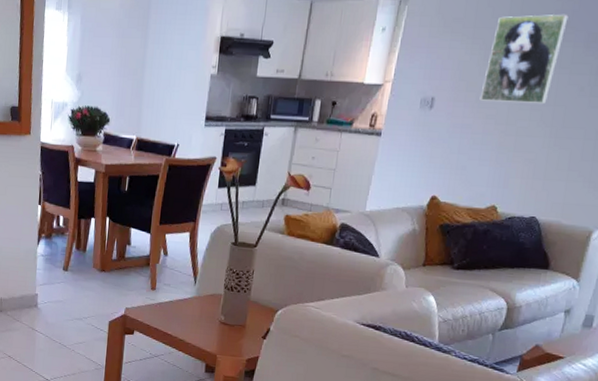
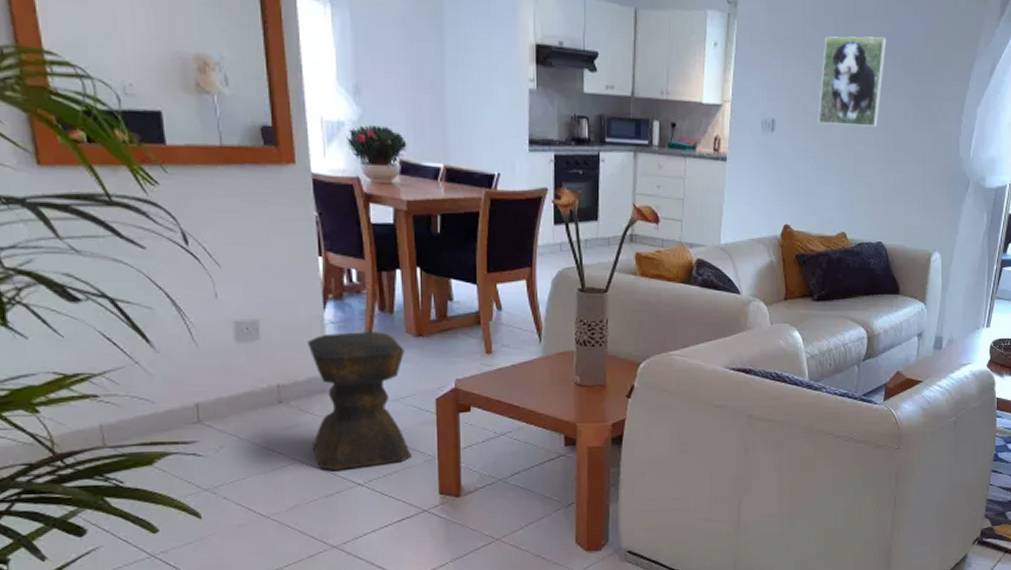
stool: none [18,263,91,368] -> present [306,332,412,471]

